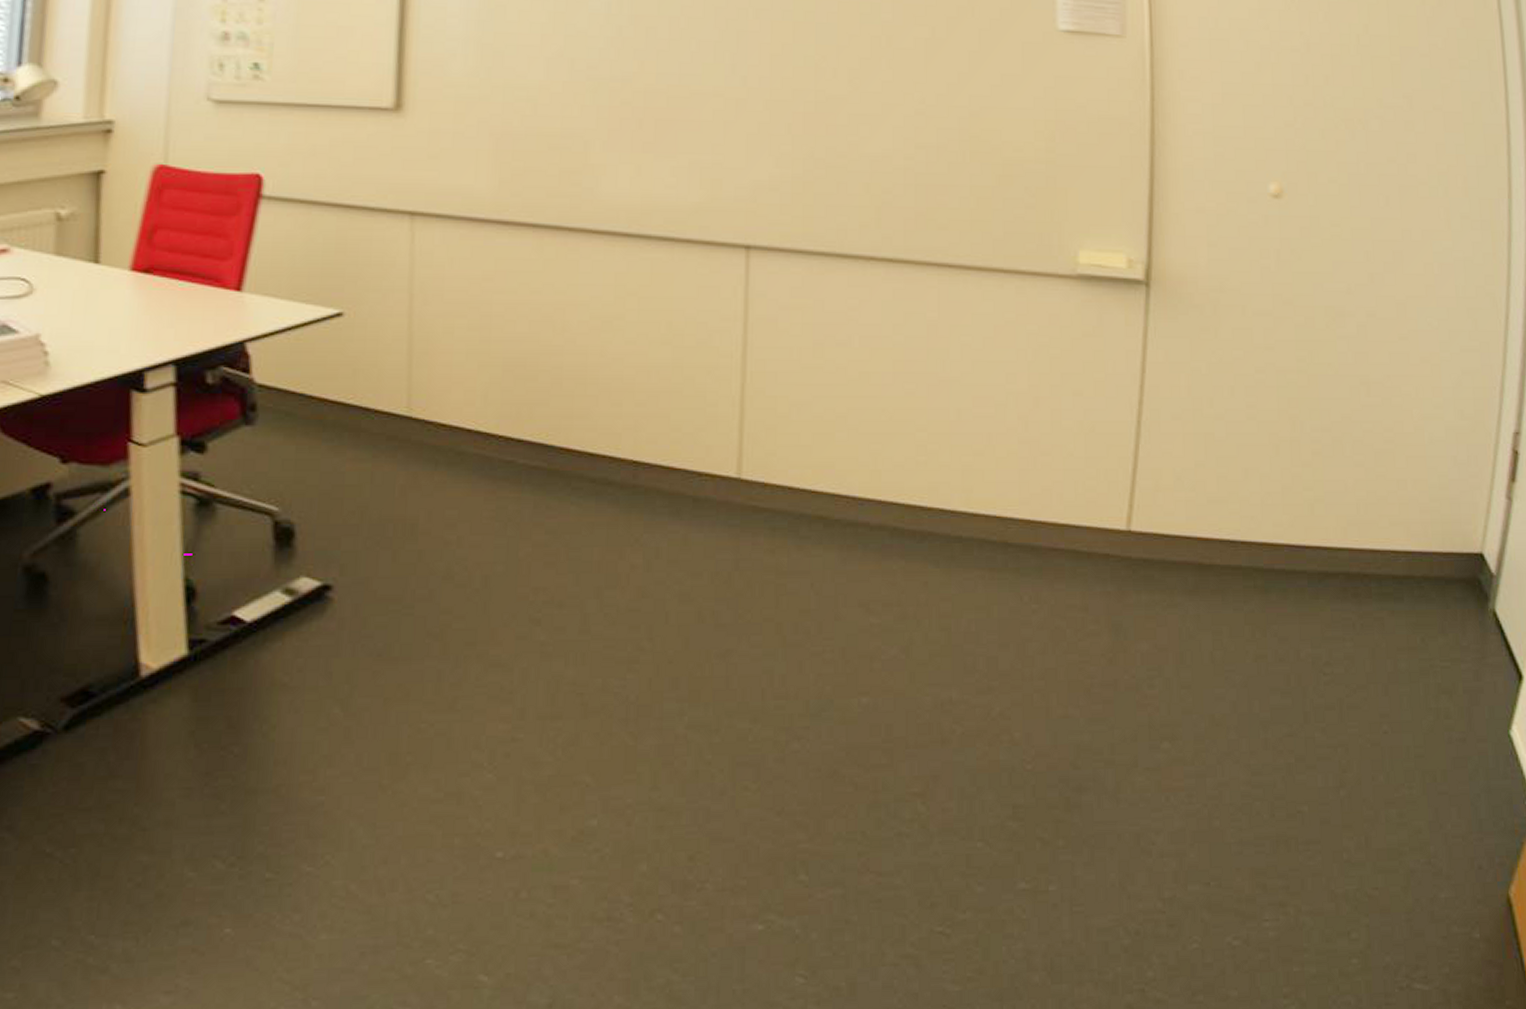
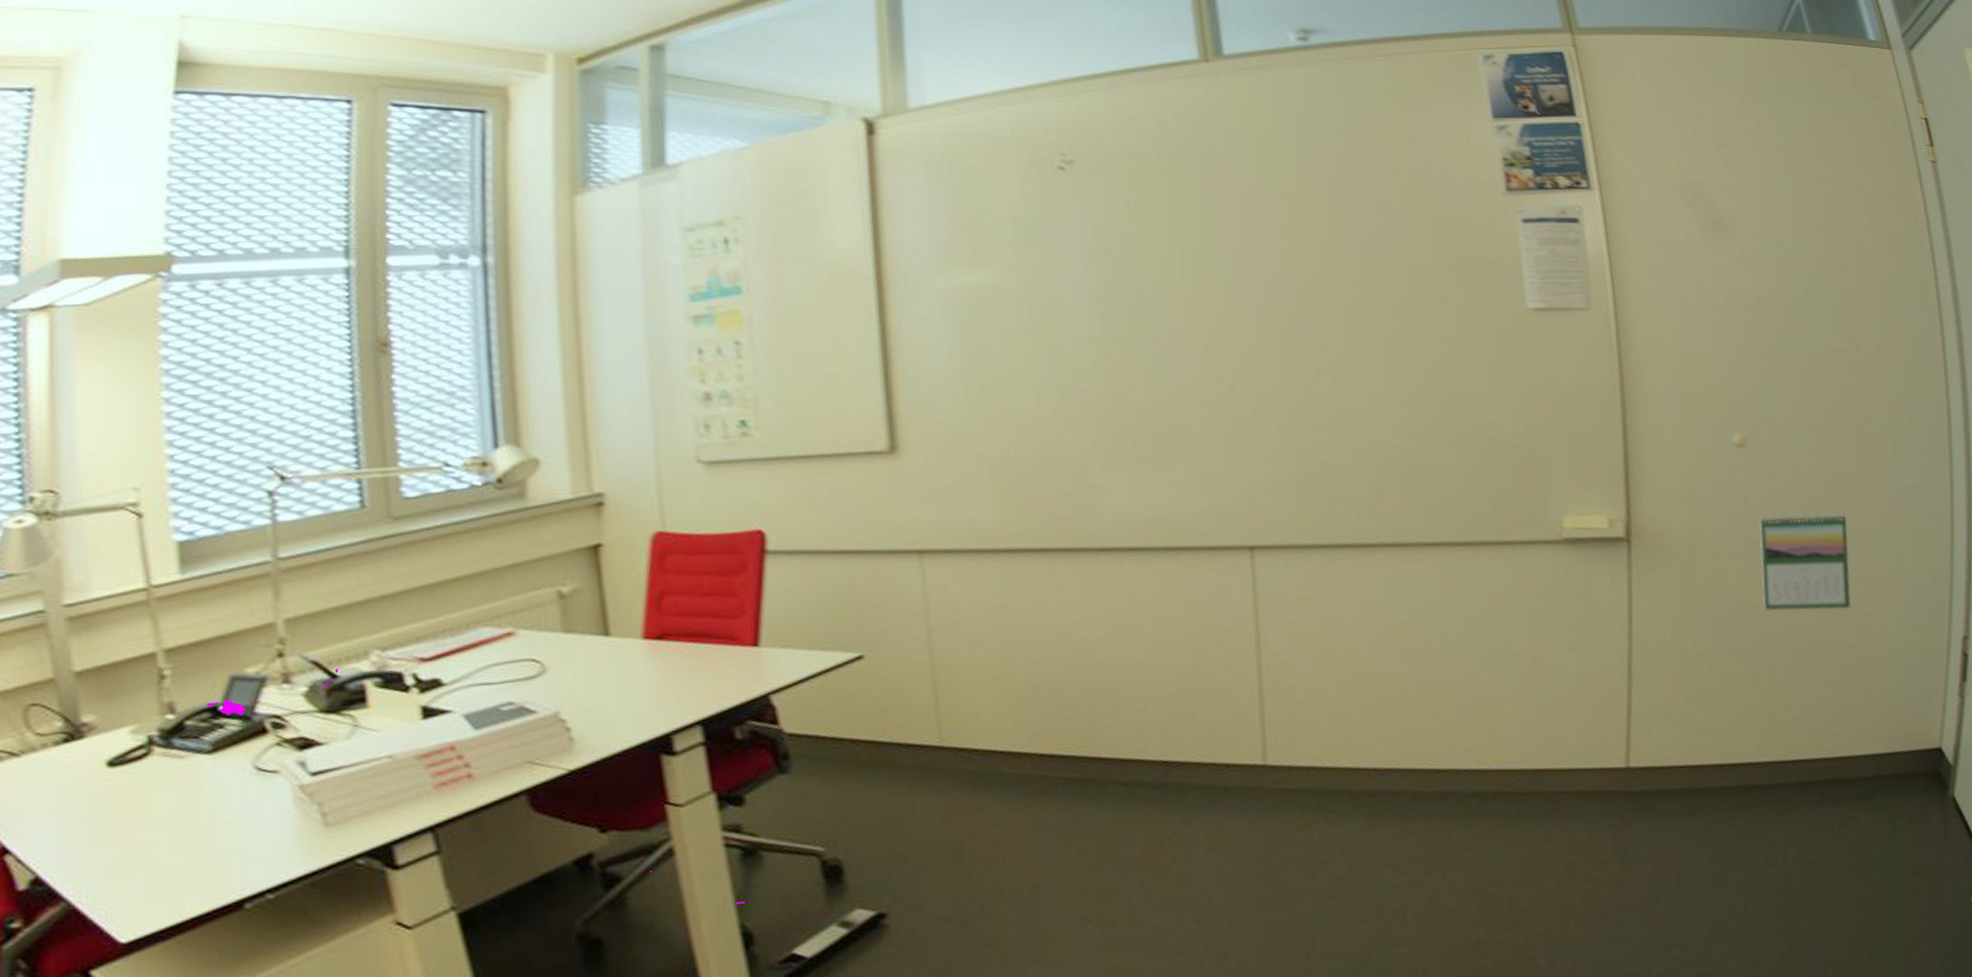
calendar: none [1290,274,1390,386] -> present [1759,513,1851,611]

